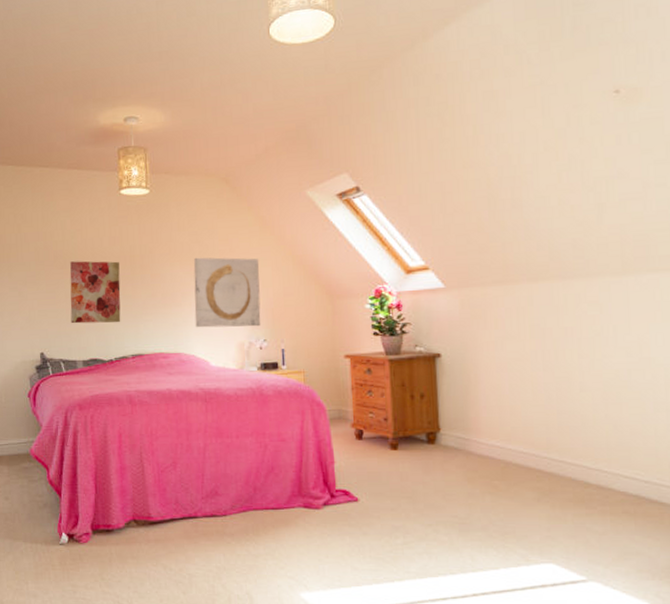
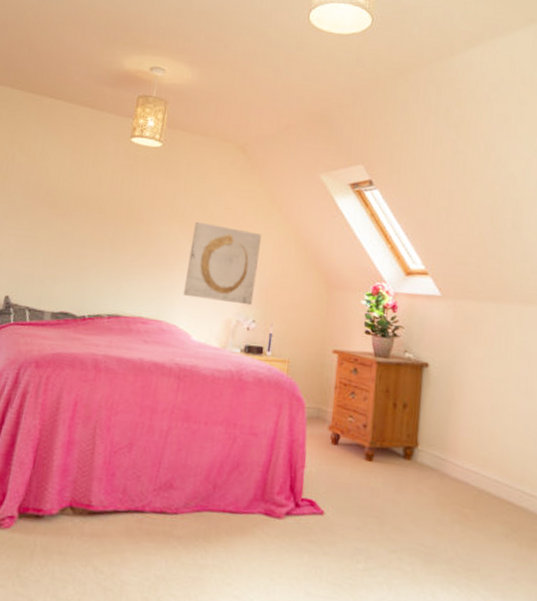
wall art: present [69,261,121,324] -> none [48,202,115,277]

